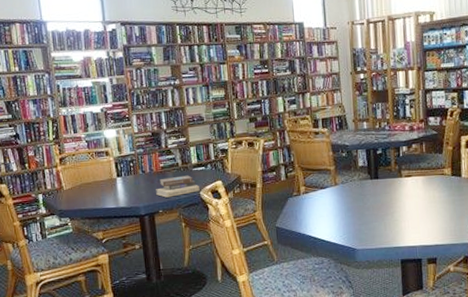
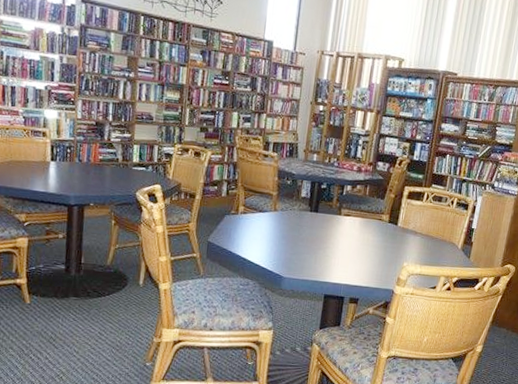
books: present [156,175,200,198] -> none [90,171,137,193]

